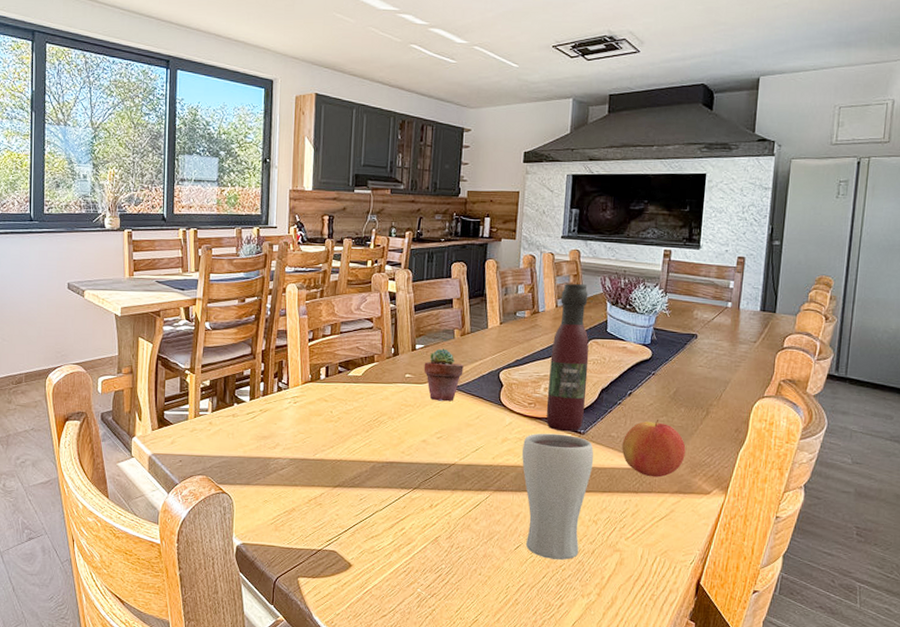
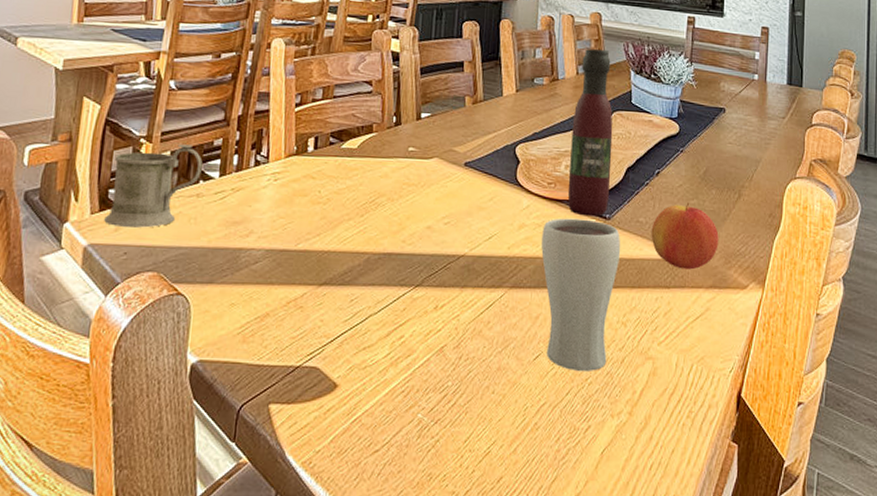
mug: none [162,374,236,441] -> present [104,144,203,228]
potted succulent: present [424,348,464,402] -> none [430,118,475,181]

